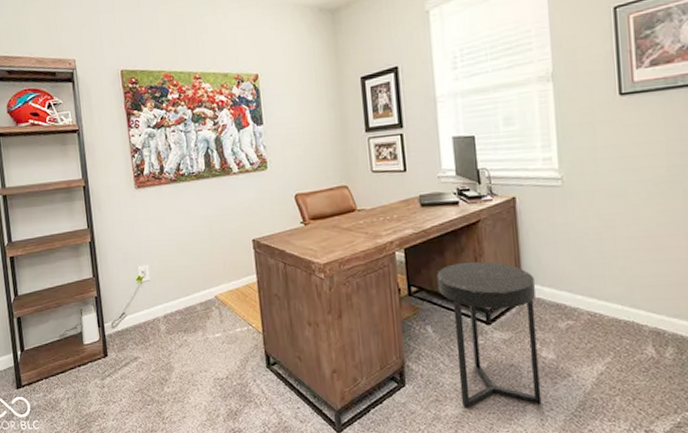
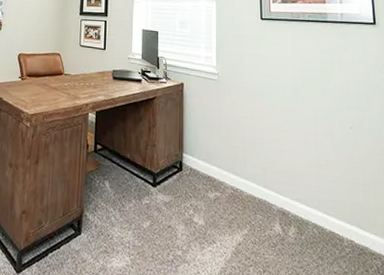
side table: present [437,261,542,409] -> none [118,130,192,267]

